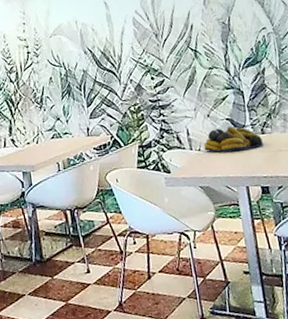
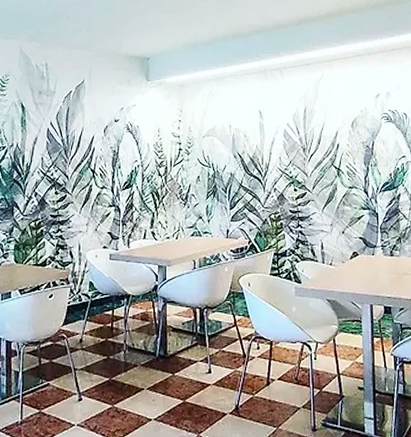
fruit bowl: present [204,126,264,153] -> none [335,244,392,270]

